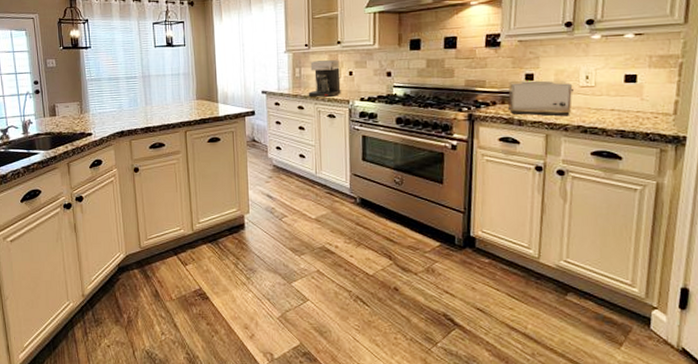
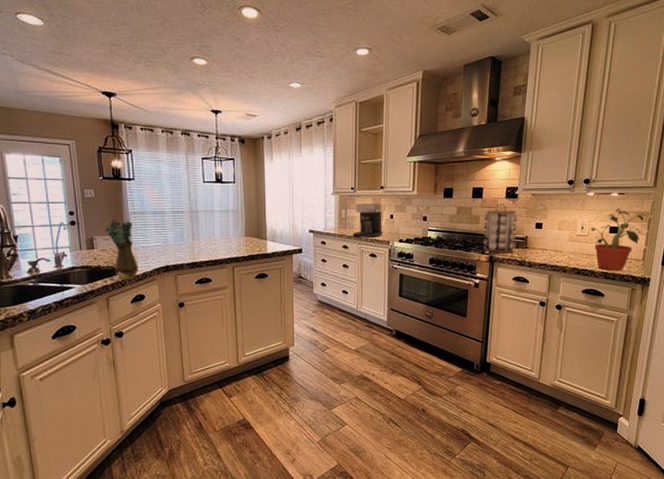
vase: none [65,86,96,146] -> present [105,219,139,280]
spice rack: none [459,53,501,111] -> present [483,203,517,254]
toaster: present [508,80,573,117] -> none [522,228,572,260]
potted plant: none [596,51,683,129] -> present [589,208,651,271]

